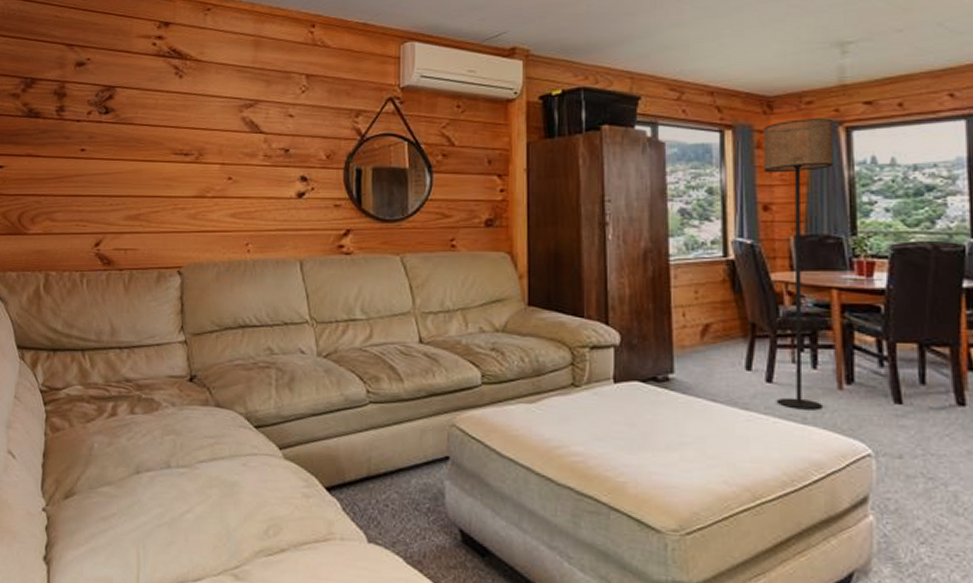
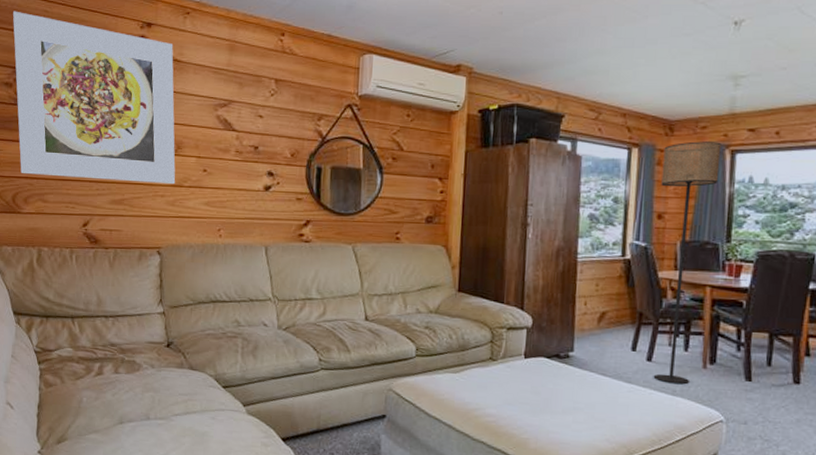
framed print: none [21,18,198,196] -> present [13,11,176,185]

